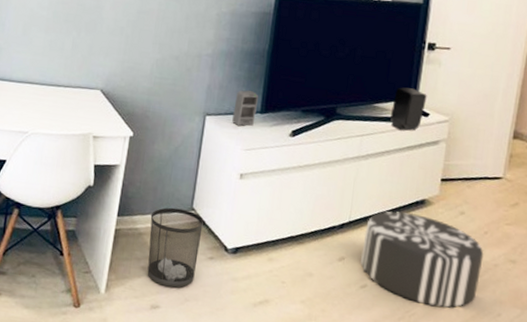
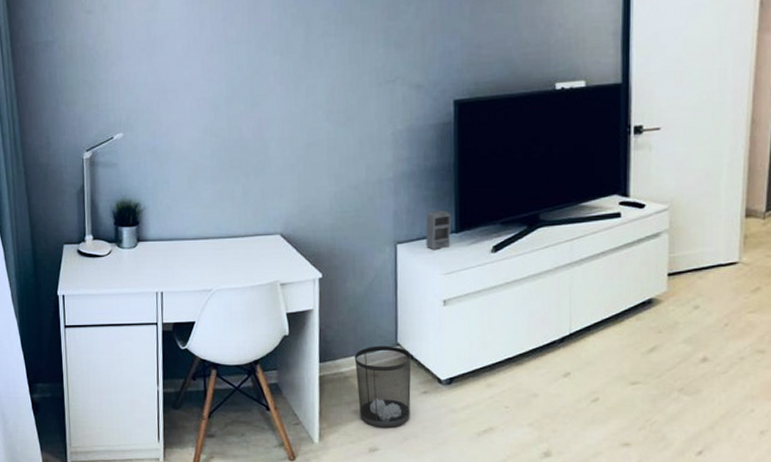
pouf: present [360,211,484,308] -> none [588,315,727,412]
speaker: present [389,87,427,132] -> none [600,180,640,228]

